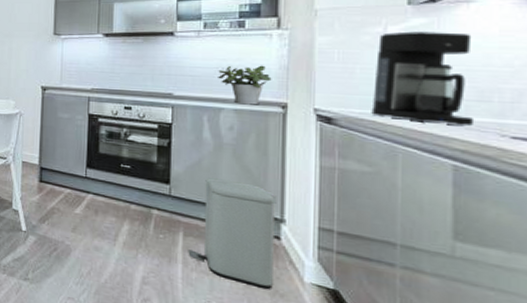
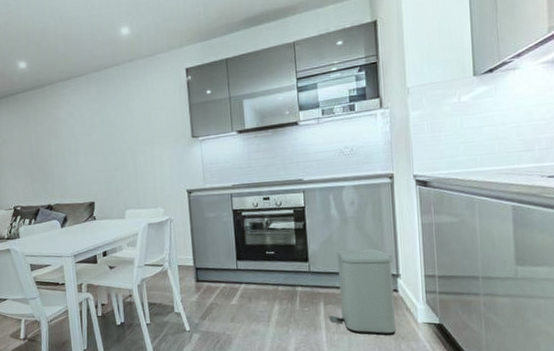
potted plant: present [218,65,272,105] -> none [337,143,380,181]
coffee maker: present [371,31,475,127] -> none [454,96,524,175]

